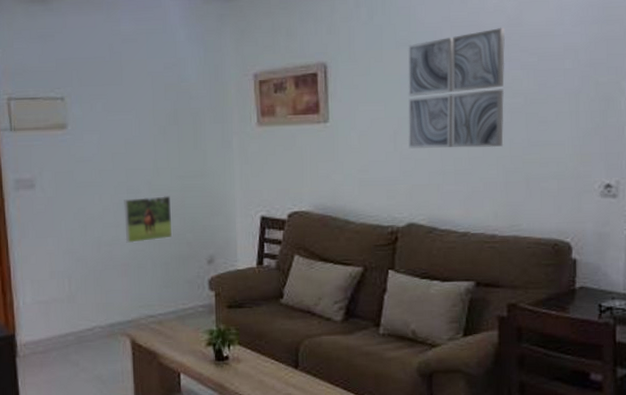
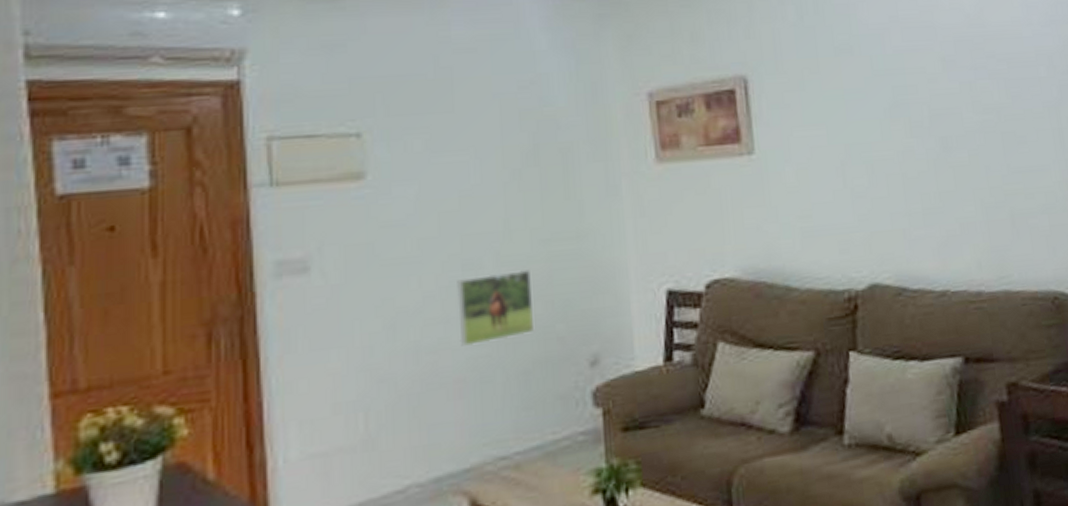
wall art: present [407,27,505,149] -> none [849,28,979,184]

